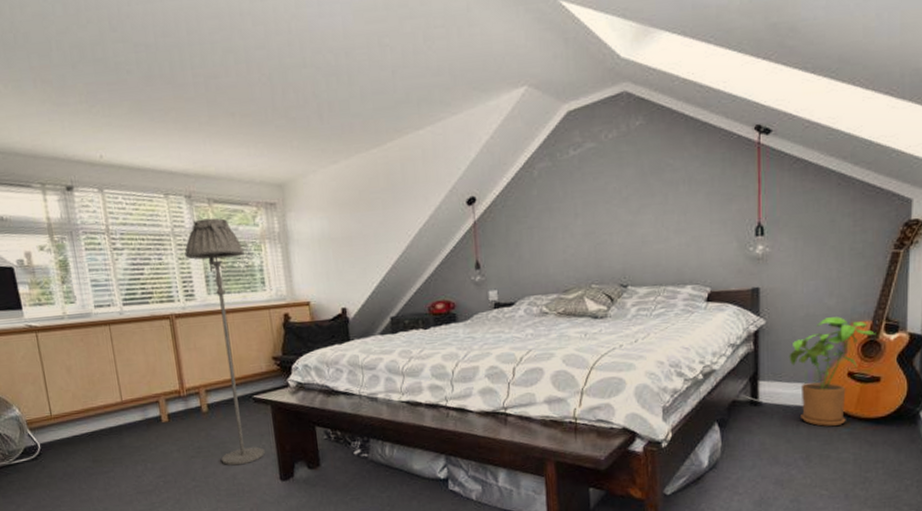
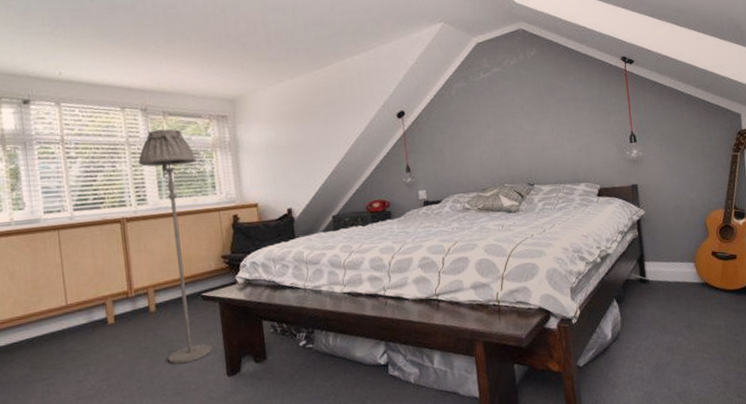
house plant: present [789,316,876,427] -> none [665,206,729,299]

